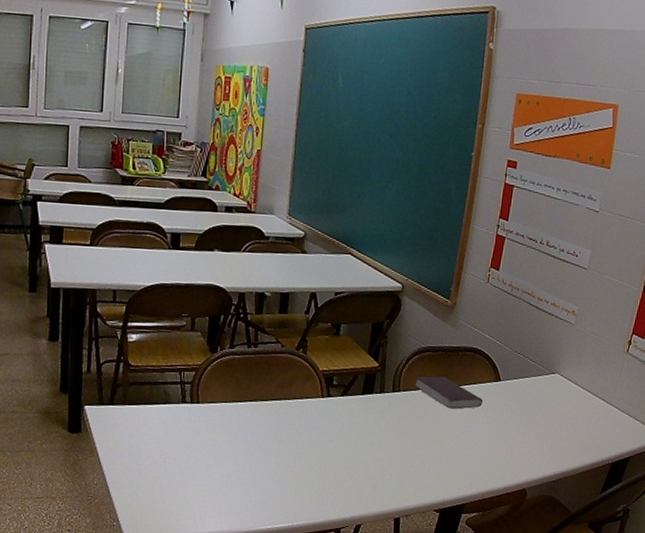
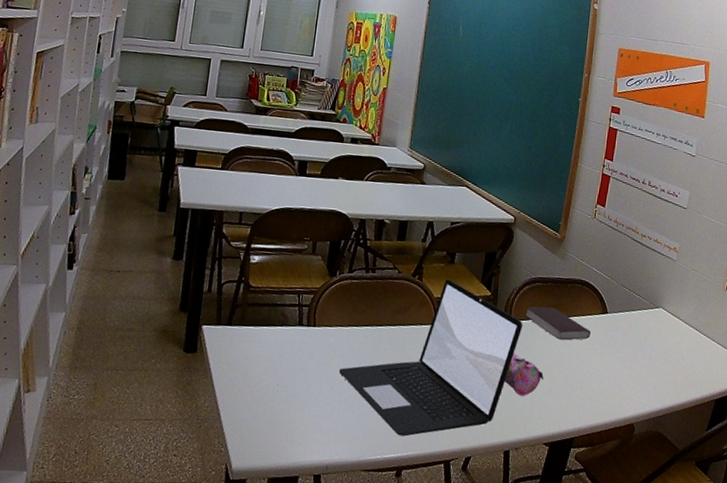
laptop: none [226,351,413,507] -> present [339,279,523,436]
pencil case: none [393,423,435,465] -> present [504,353,544,396]

